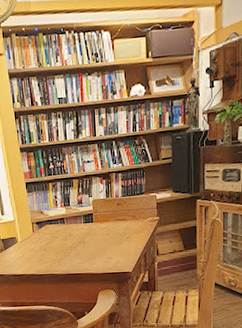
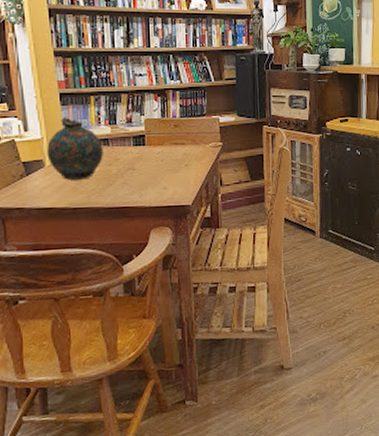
snuff bottle: none [18,202,60,253] -> present [47,117,103,180]

